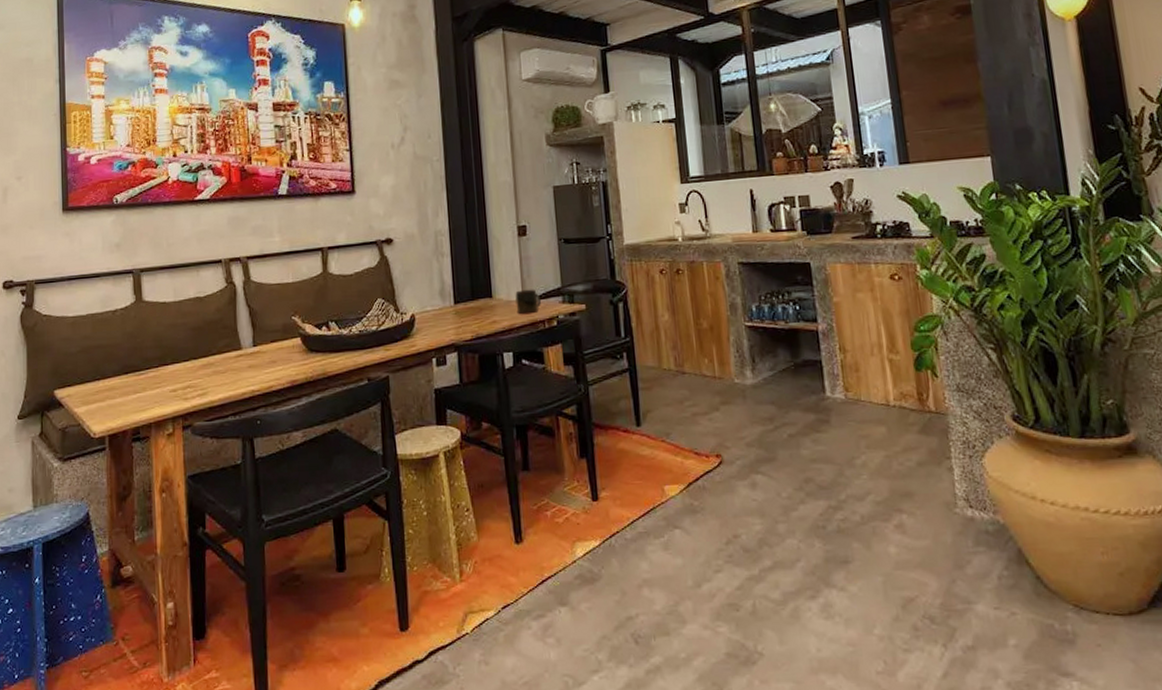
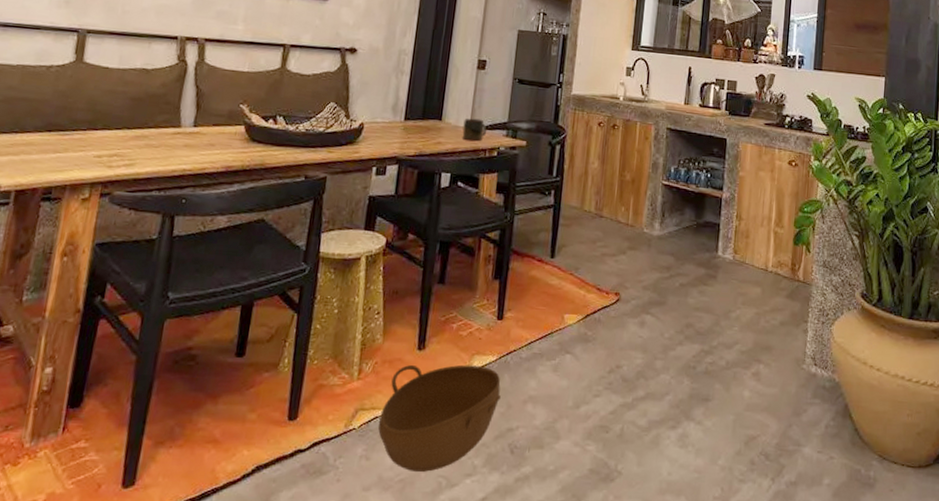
basket: none [490,553,613,674] -> present [378,364,501,473]

